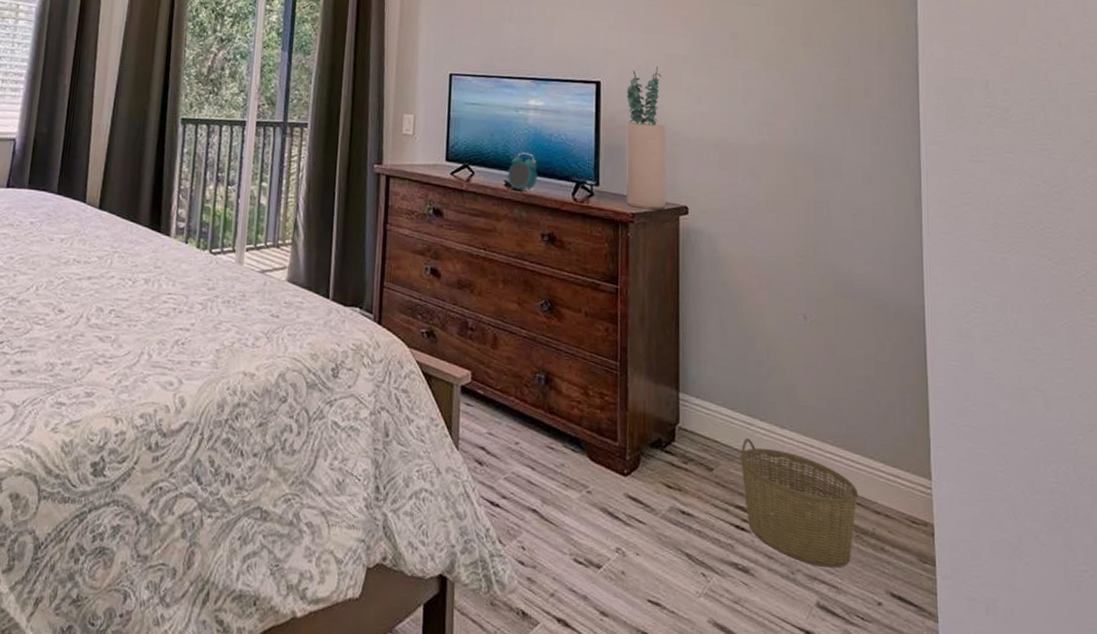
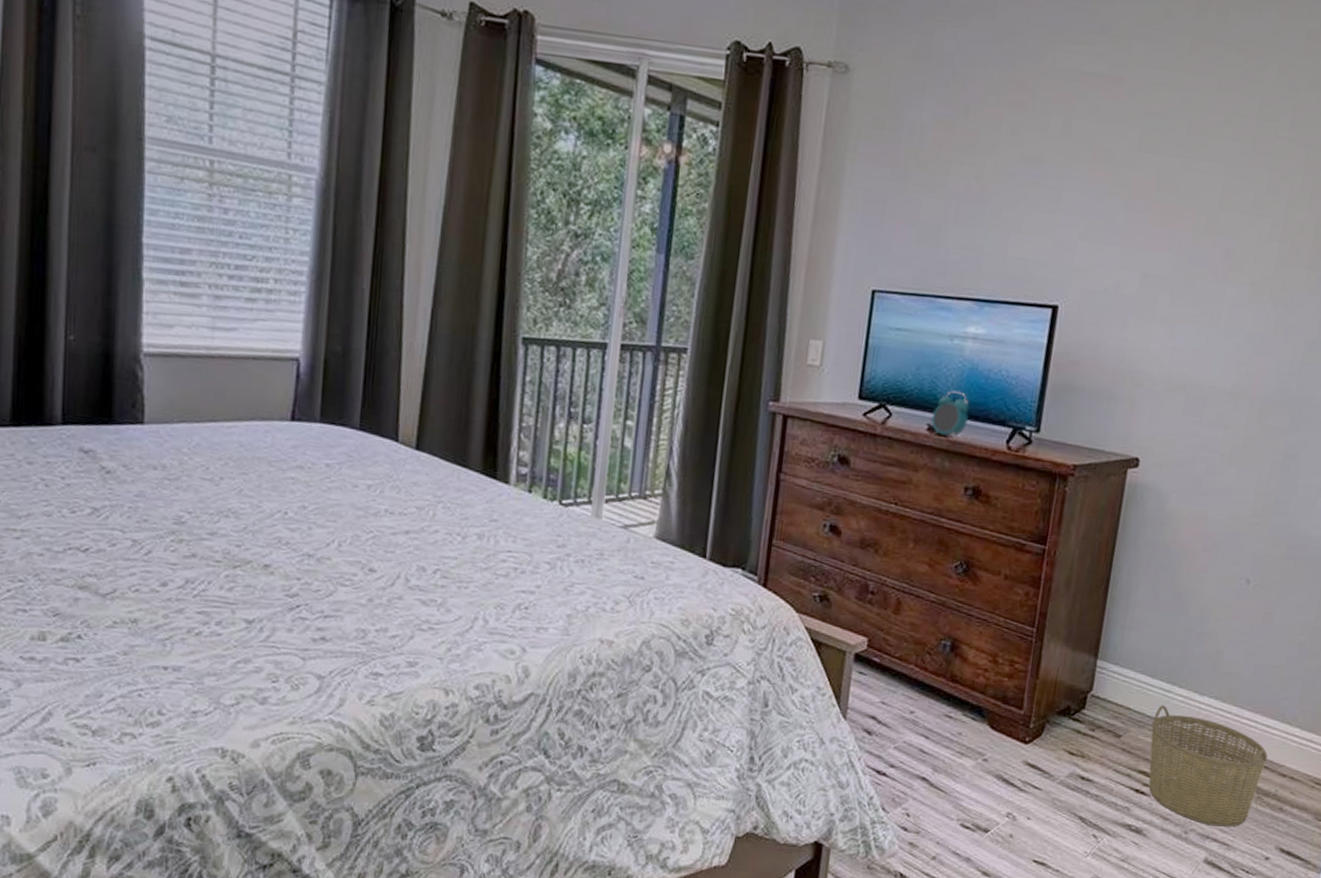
vase: present [625,66,667,211] -> none [1069,289,1133,462]

